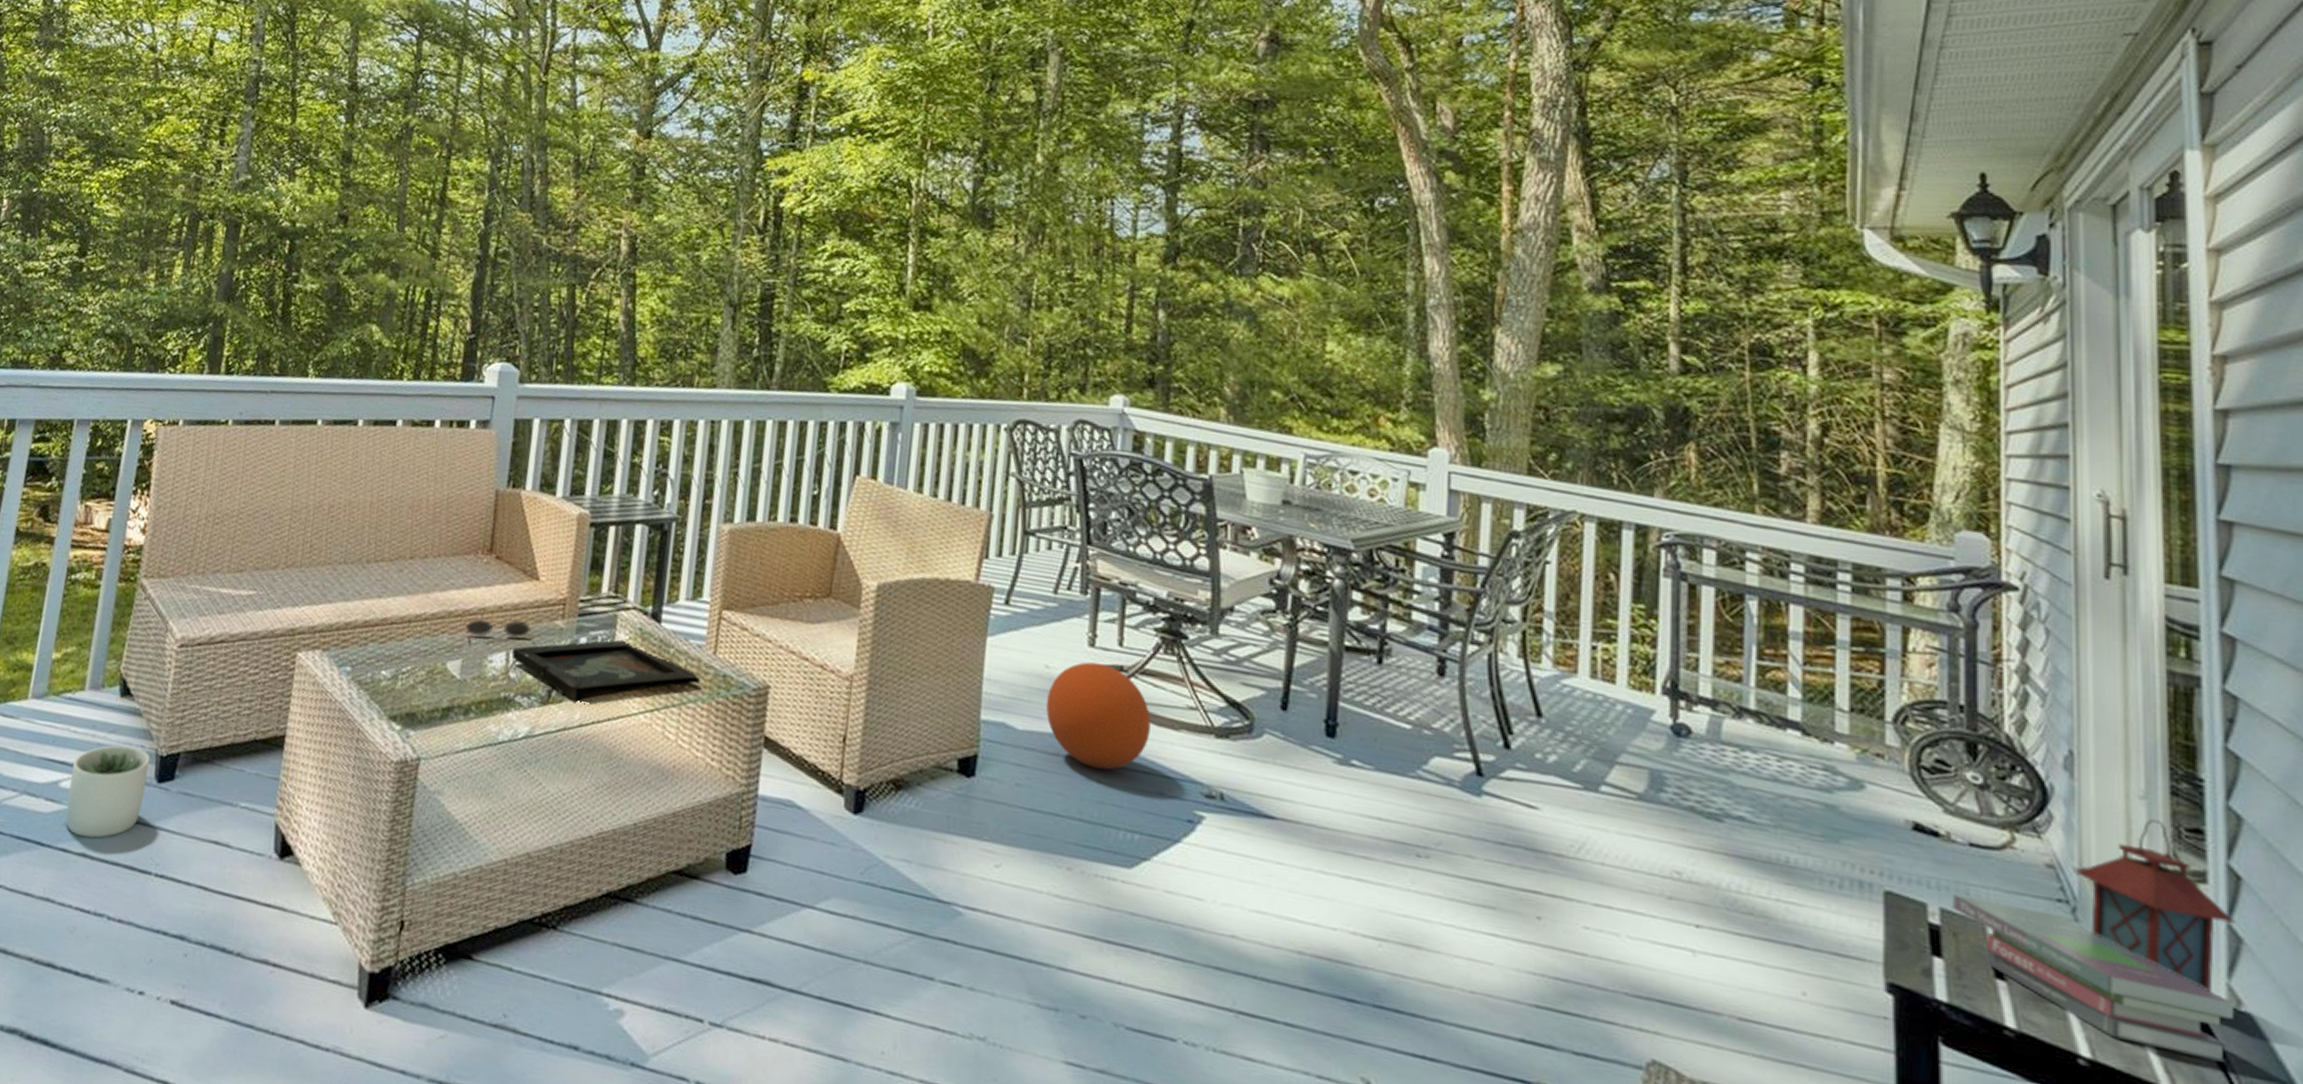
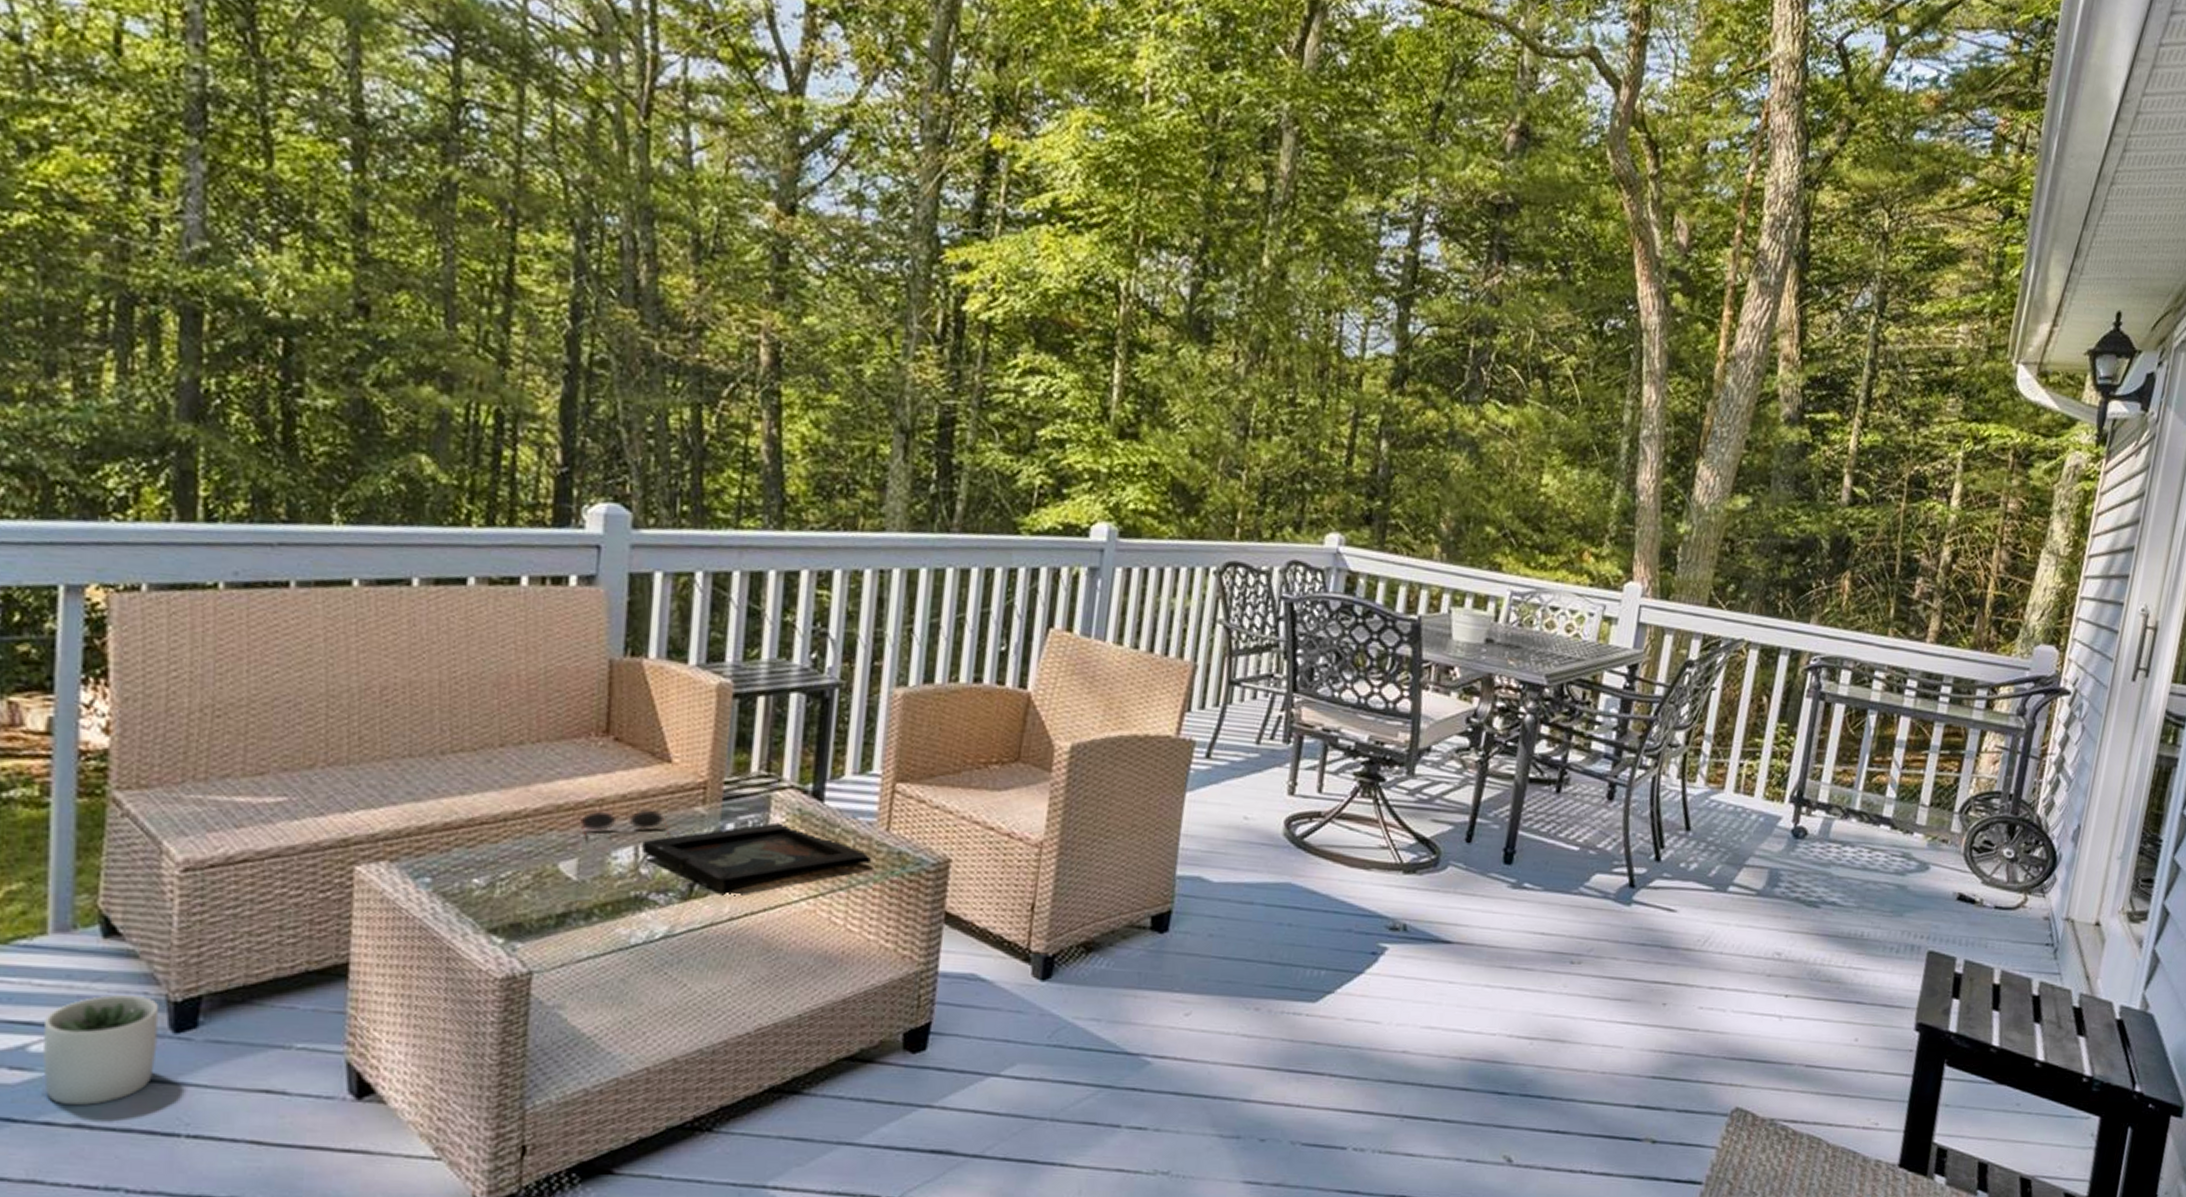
ball: present [1046,662,1151,770] -> none [1242,810,1344,913]
books: present [1952,894,2235,1063] -> none [1973,948,2144,1052]
lantern: present [2073,819,2236,1021] -> none [2061,874,2159,1021]

